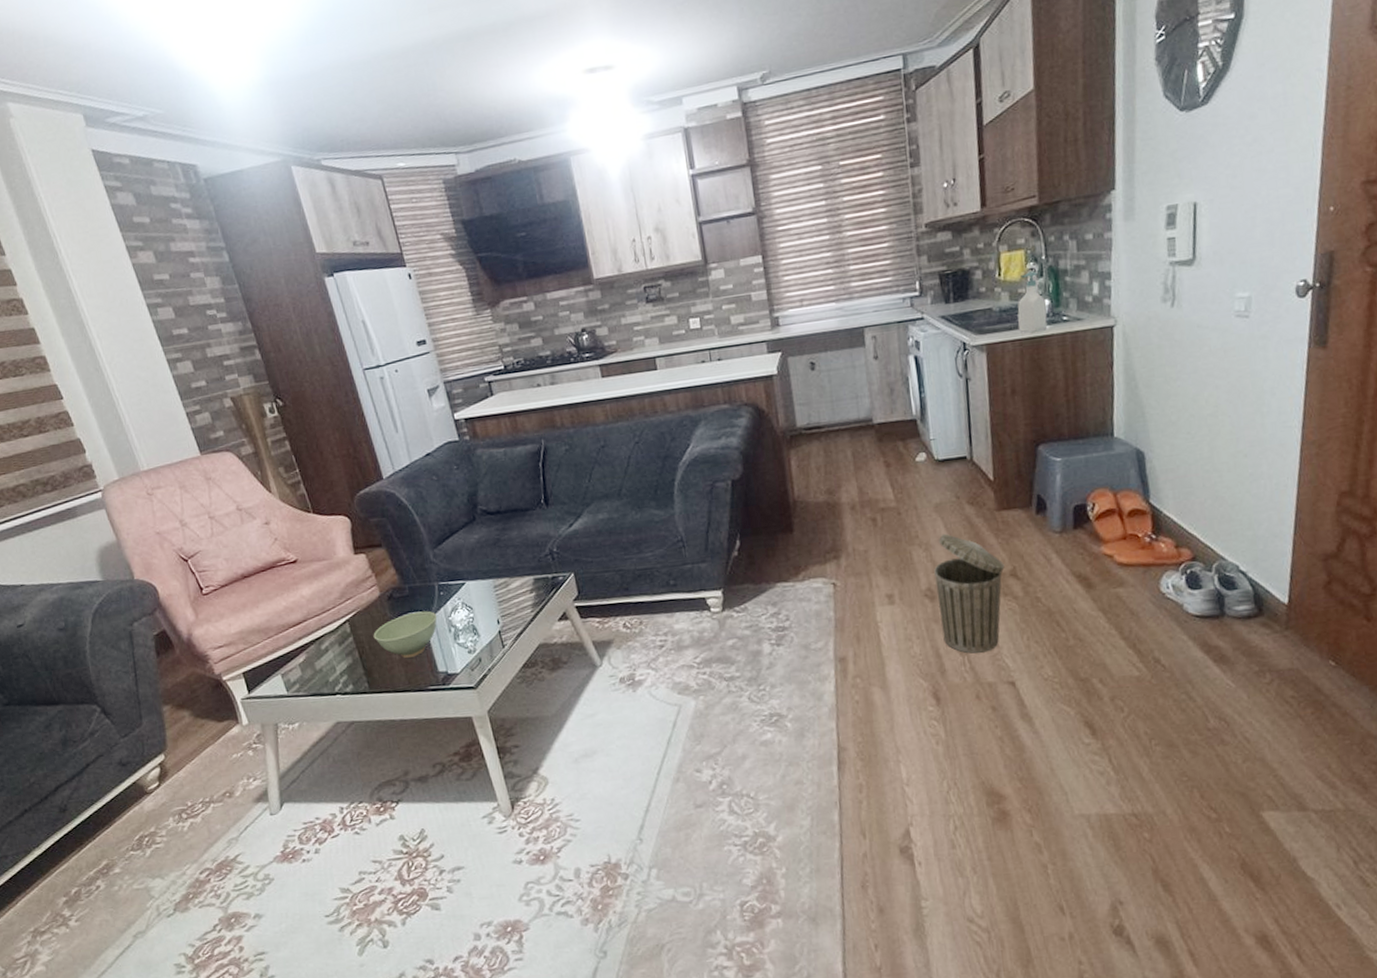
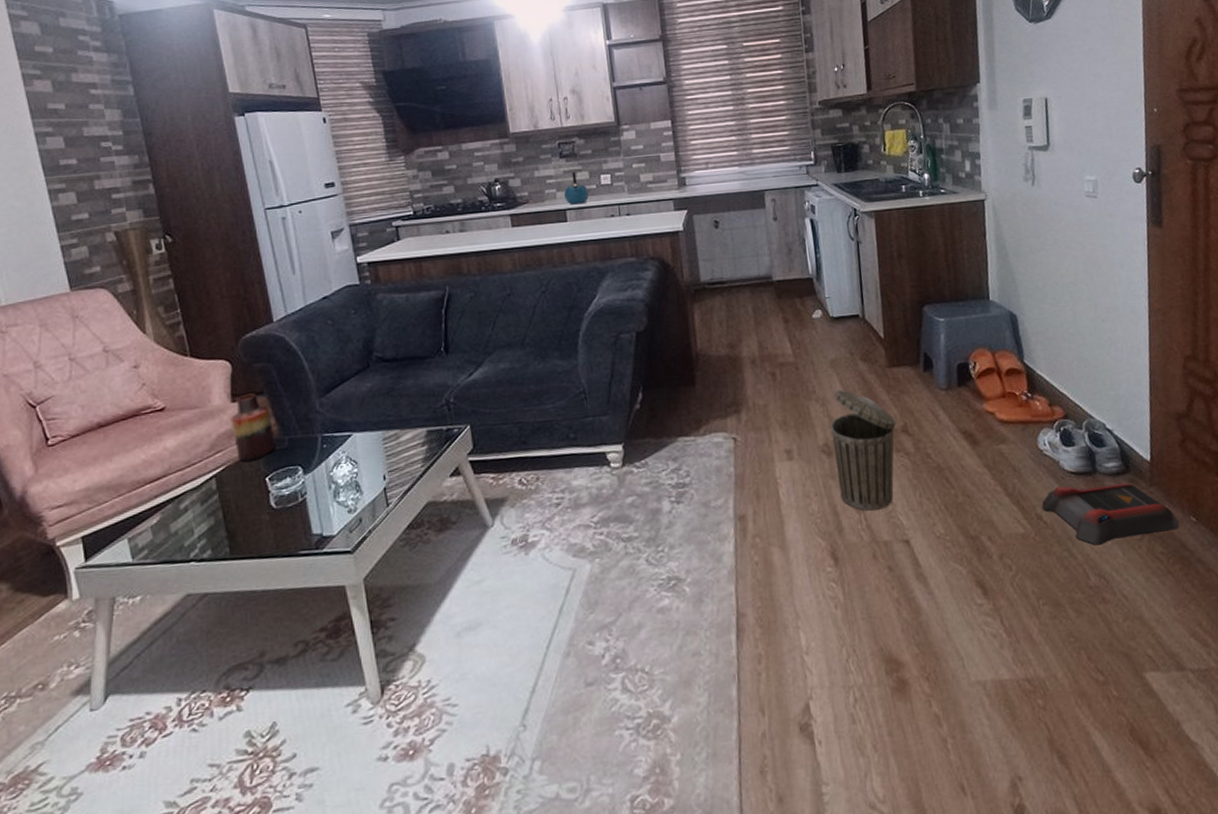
vase: none [355,545,399,608] -> present [231,393,276,462]
bowl: present [373,611,437,658] -> none [242,465,317,519]
kettle: none [652,316,679,352] -> present [564,171,590,205]
soap bottle: present [1017,271,1048,333] -> none [901,148,928,202]
robot vacuum: none [1160,626,1315,689] -> present [1042,482,1180,546]

